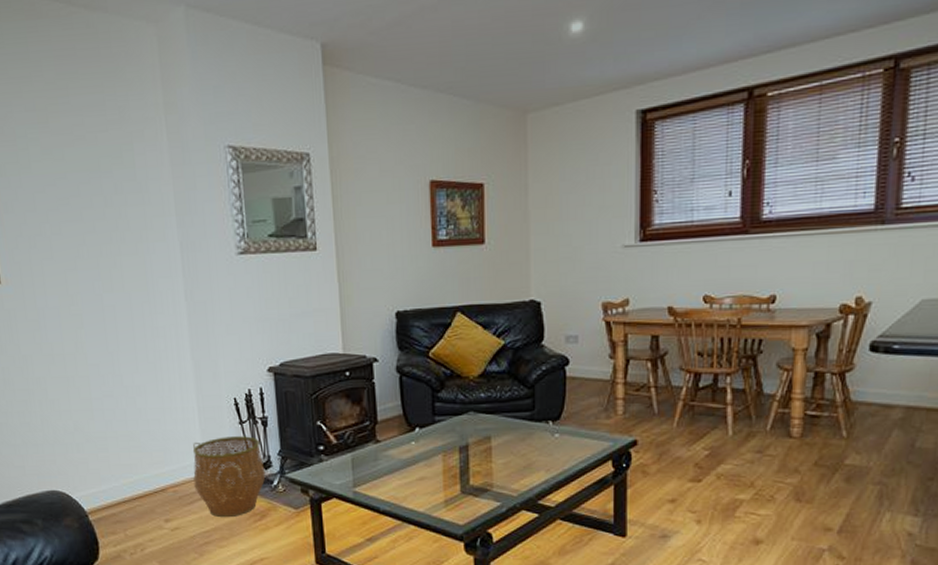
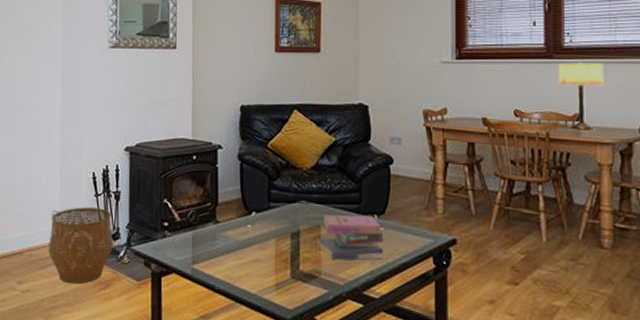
books: none [487,422,560,471] -> present [316,214,384,260]
table lamp: none [755,235,805,314] -> present [559,63,604,131]

